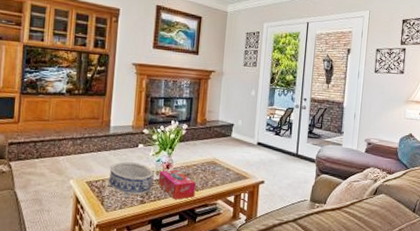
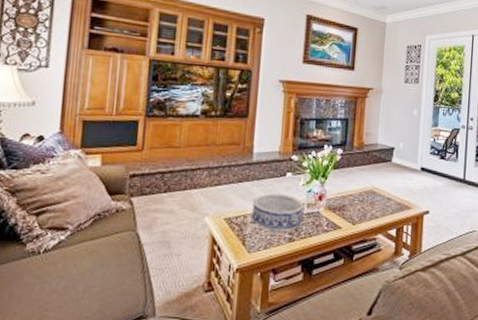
tissue box: present [158,169,196,200] -> none [309,200,352,235]

